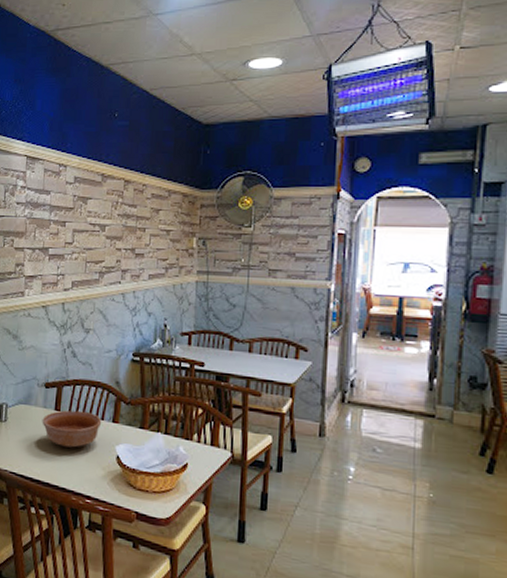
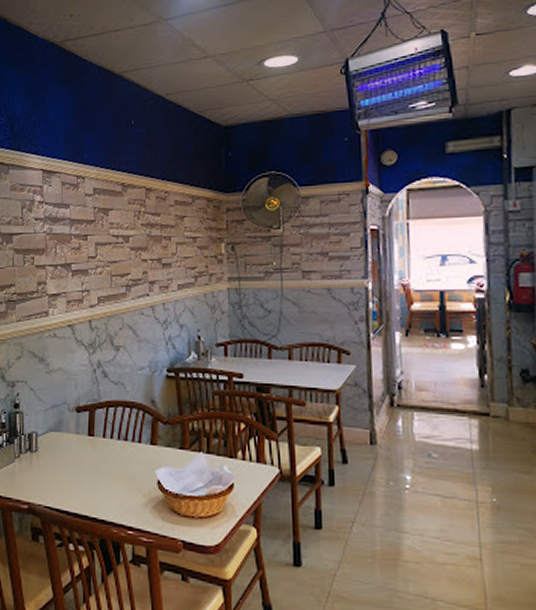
bowl: present [42,410,102,448] -> none [75,434,139,475]

